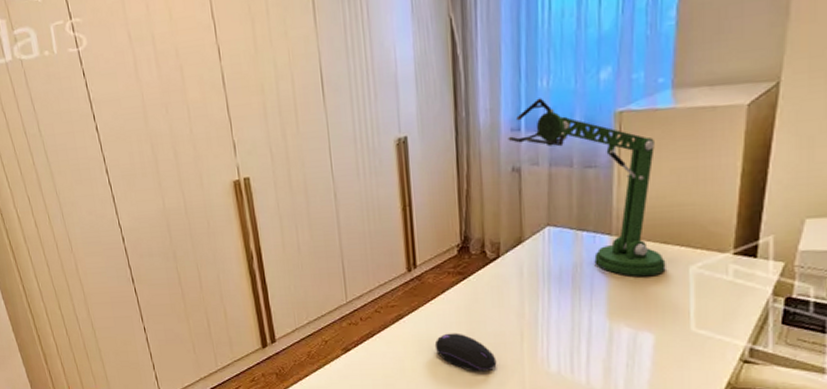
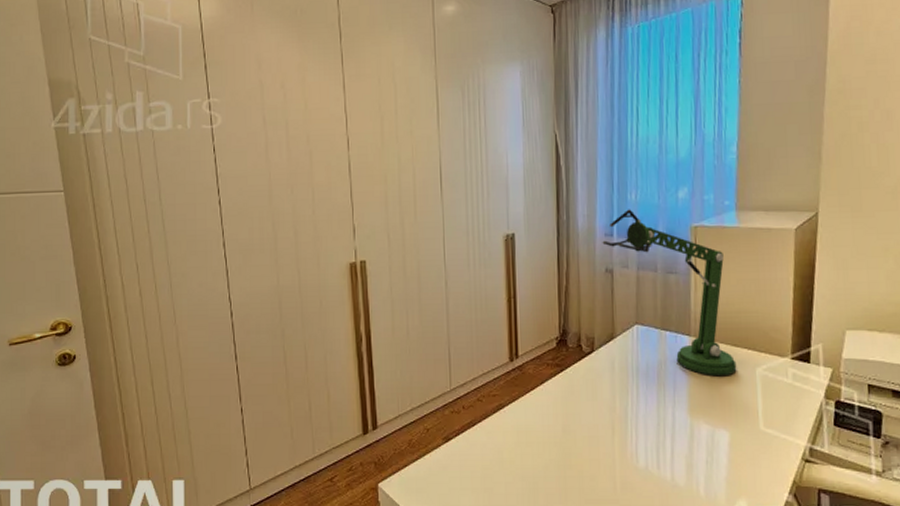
computer mouse: present [434,333,497,372] -> none [532,424,590,466]

